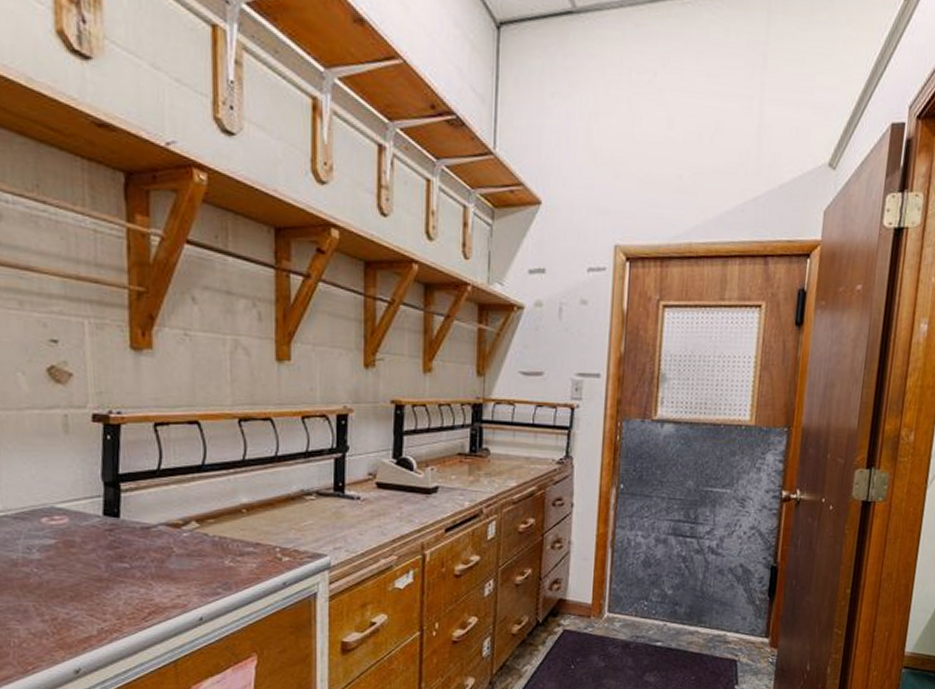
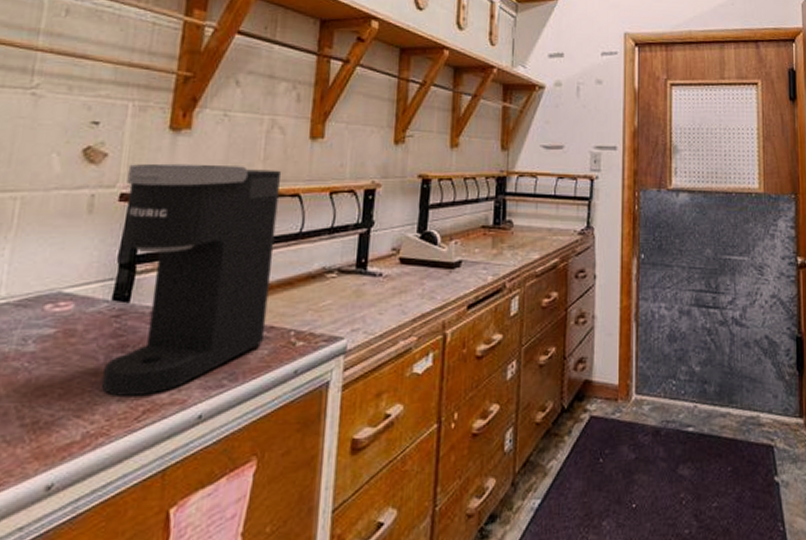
coffee maker: none [95,384,252,601] -> present [102,163,282,397]

